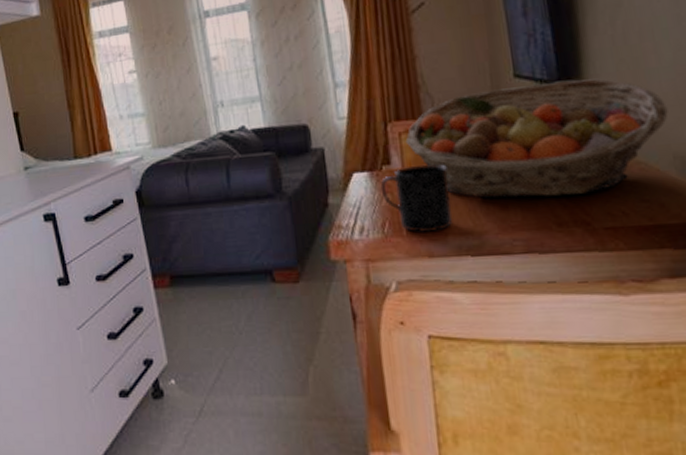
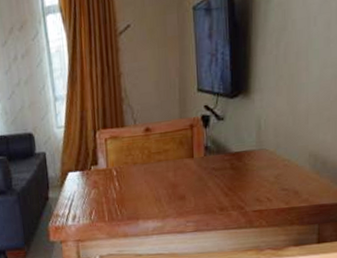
mug: present [380,164,452,232] -> none [89,164,143,218]
fruit basket: present [405,78,668,198] -> none [110,92,310,190]

